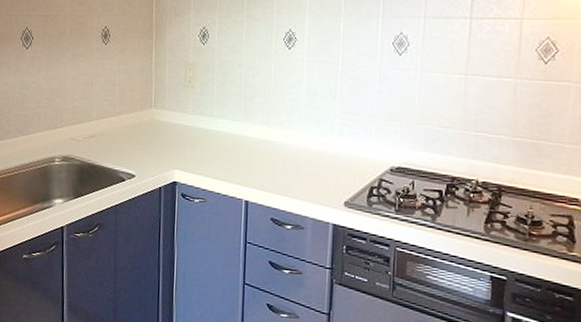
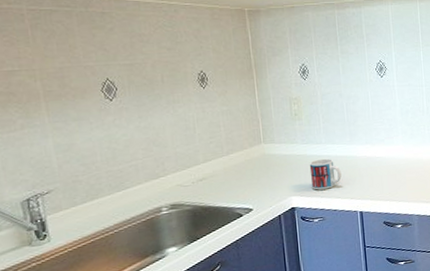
mug: none [196,133,230,169] -> present [309,158,342,190]

